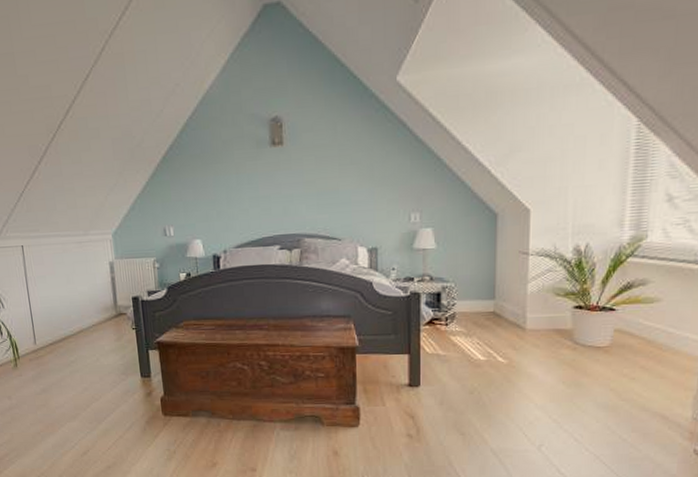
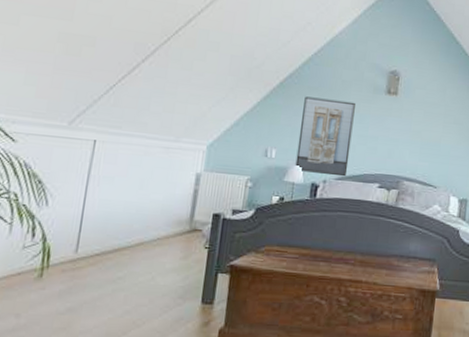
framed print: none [189,162,246,245] -> present [295,96,355,177]

